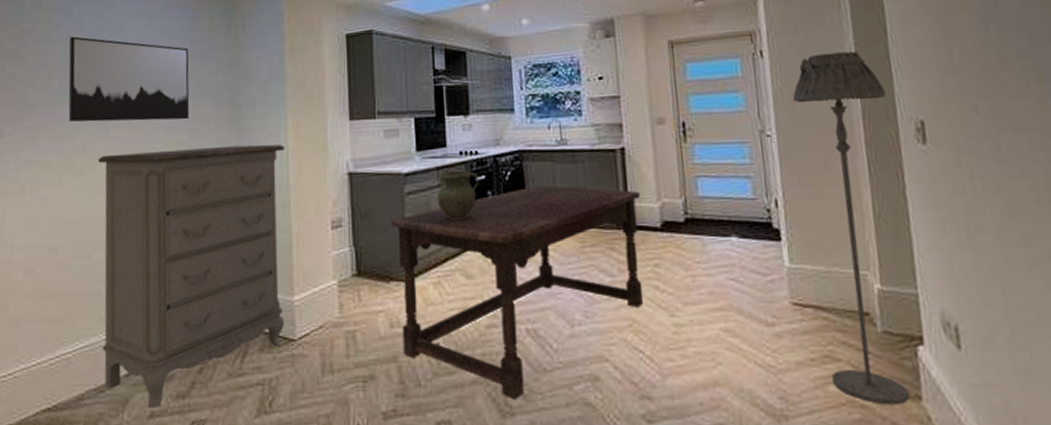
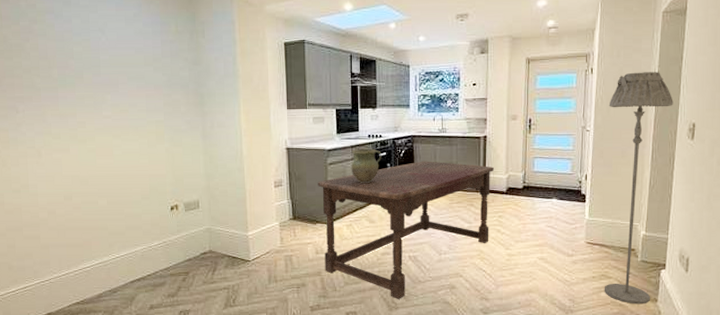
wall art: present [68,36,190,122] -> none [62,35,164,105]
dresser: present [98,144,285,408] -> none [96,125,242,303]

